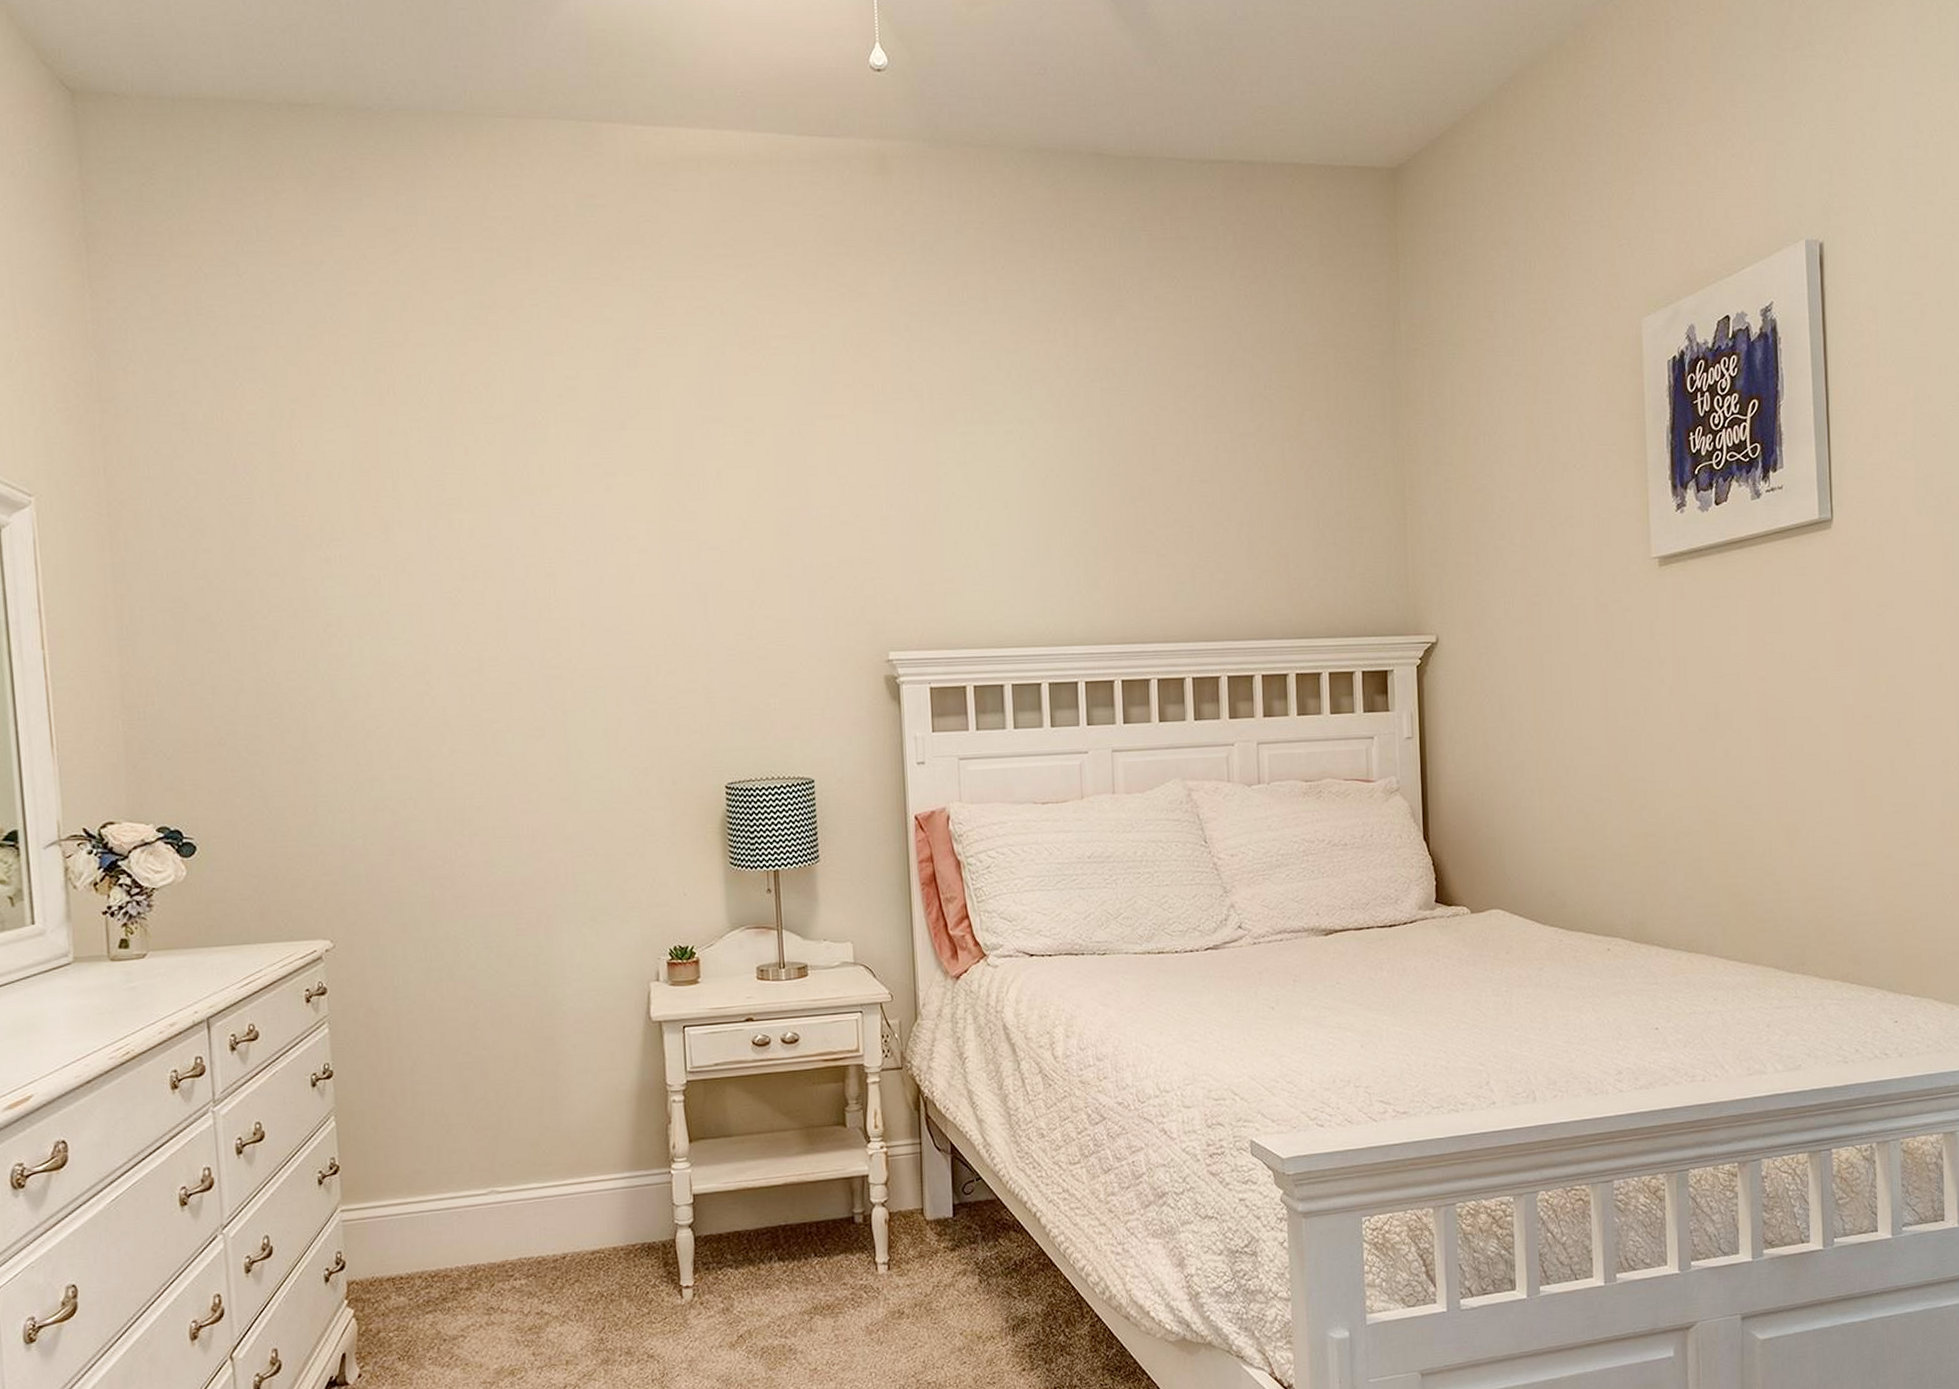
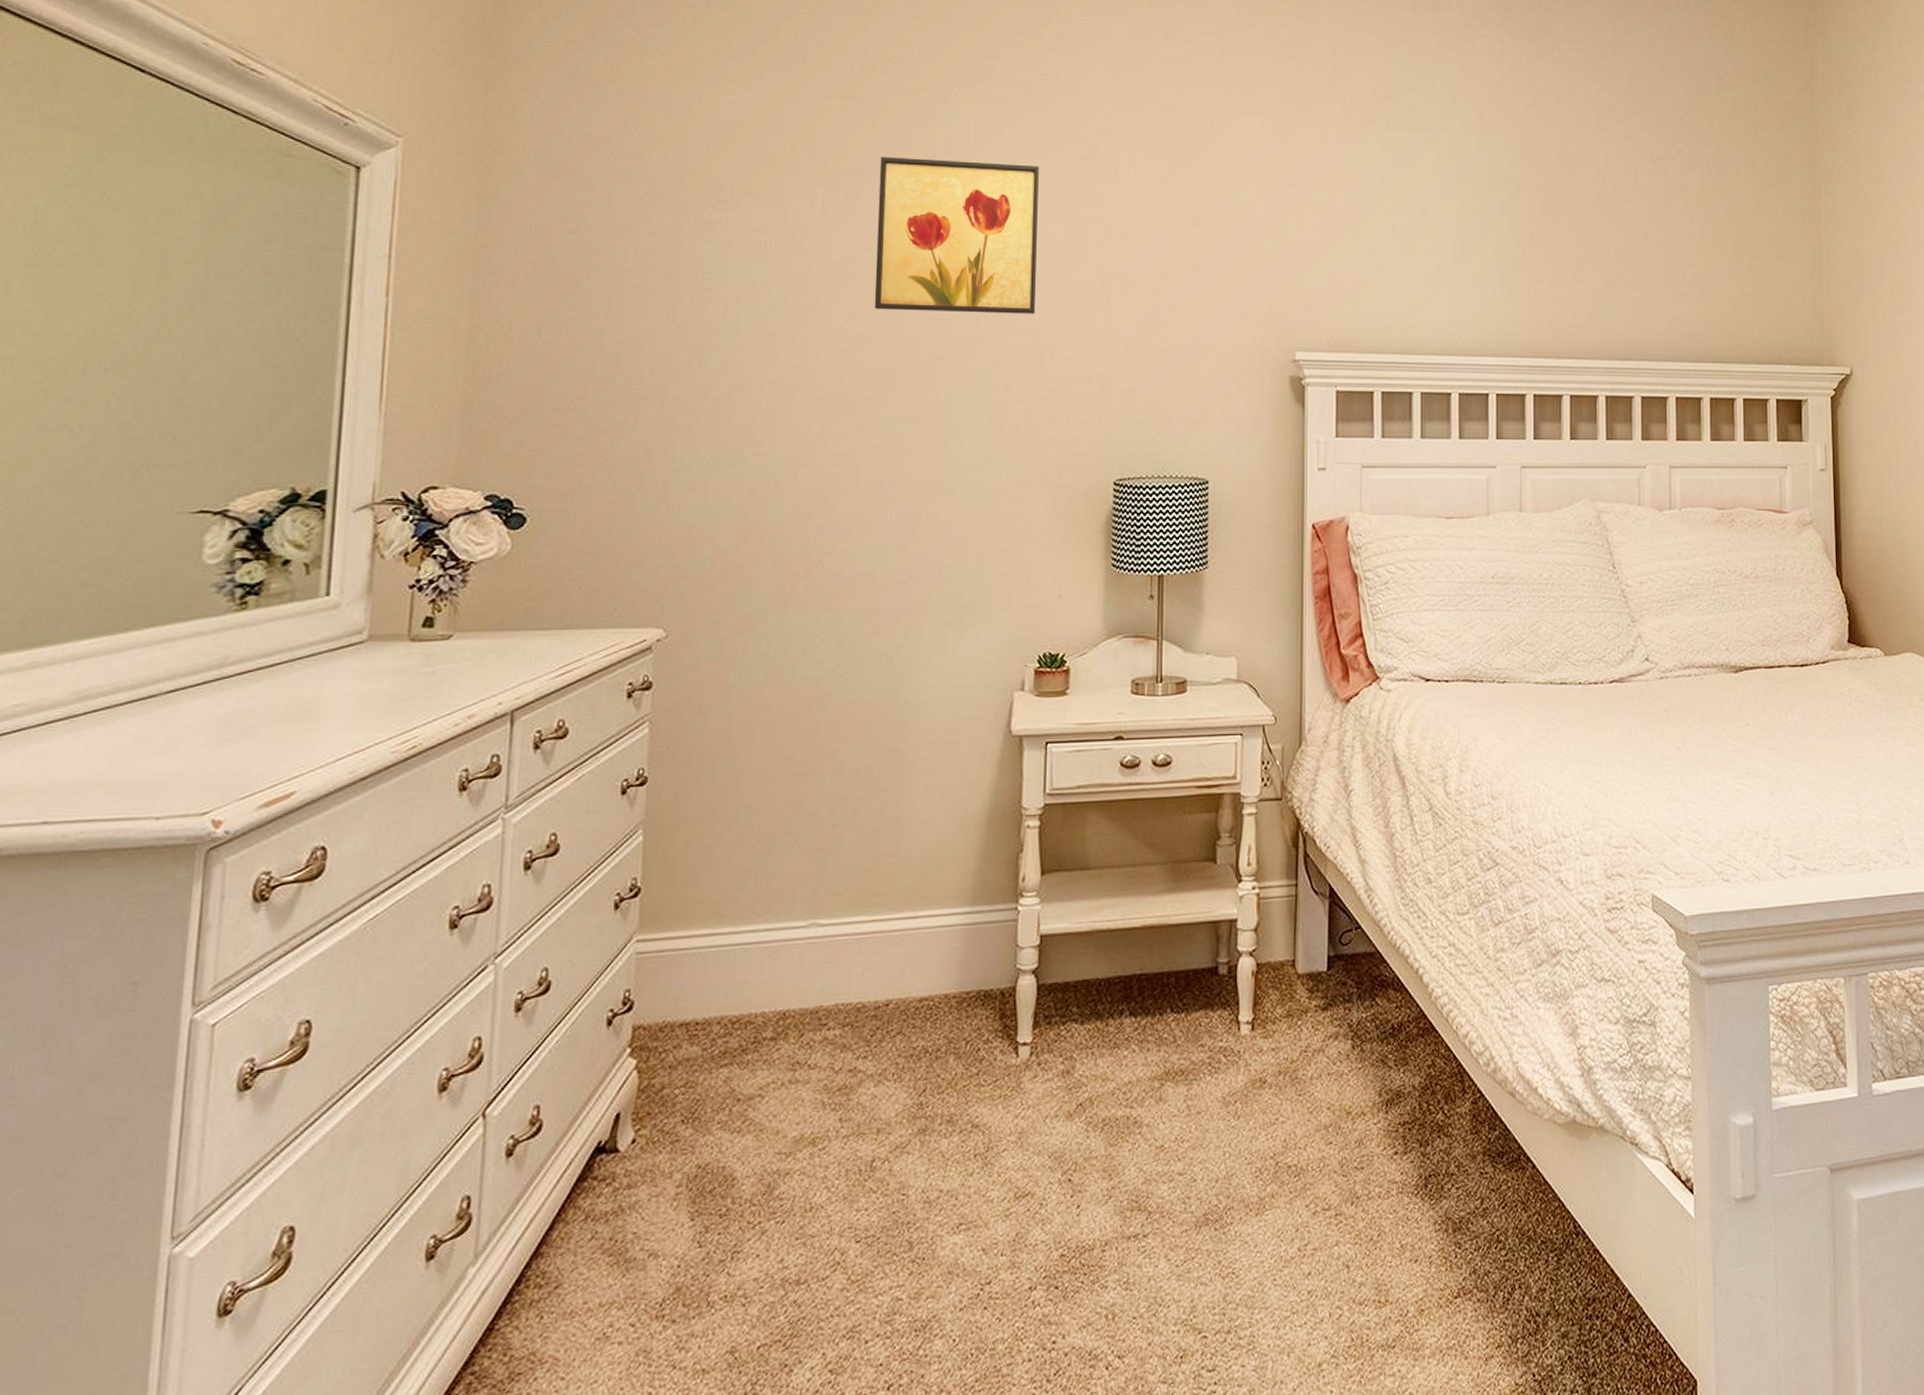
wall art: none [477,484,638,635] -> present [874,157,1039,314]

